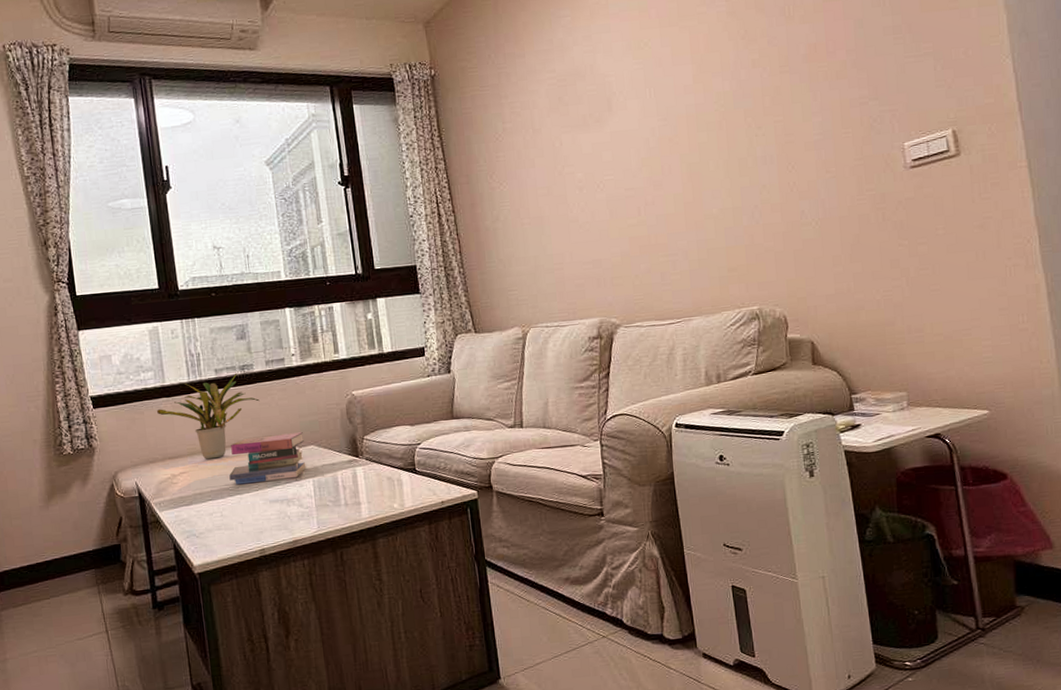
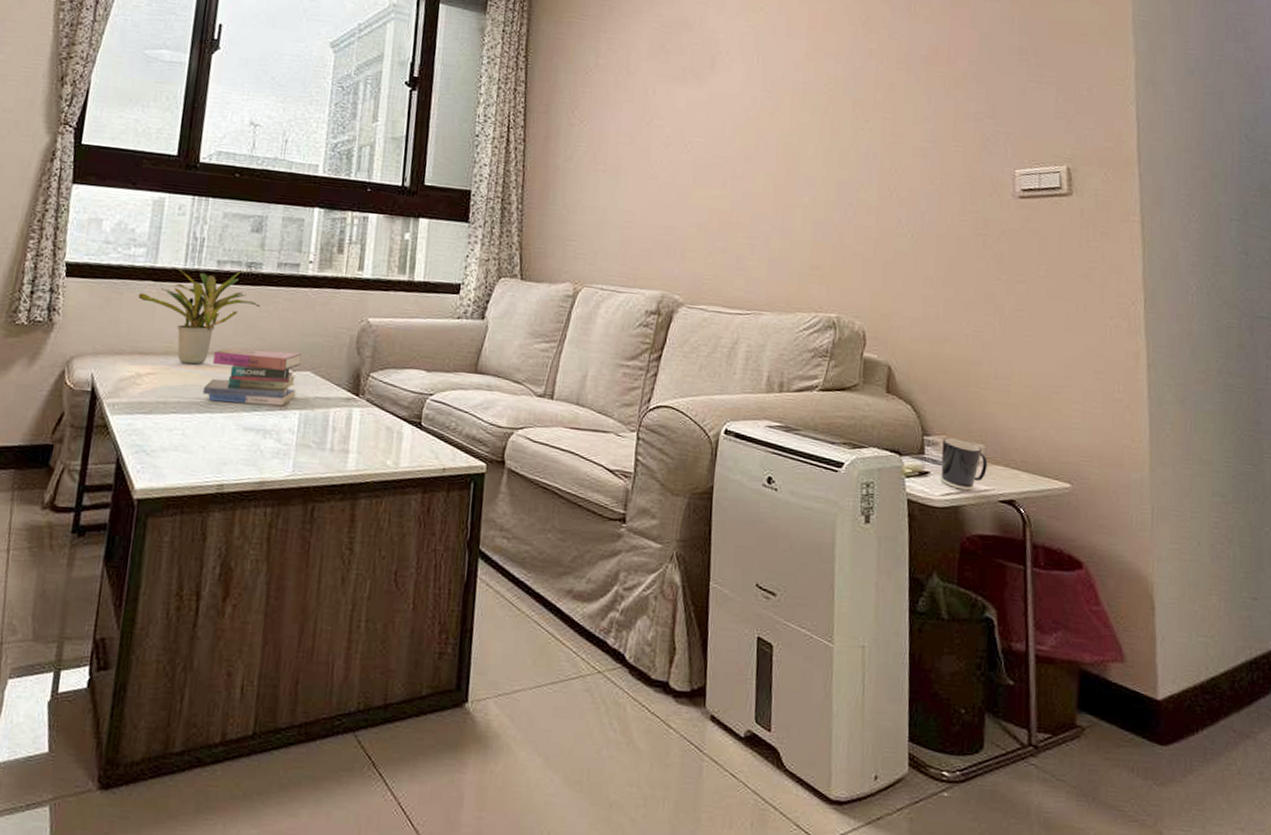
mug: none [869,391,912,434] -> present [940,437,988,490]

